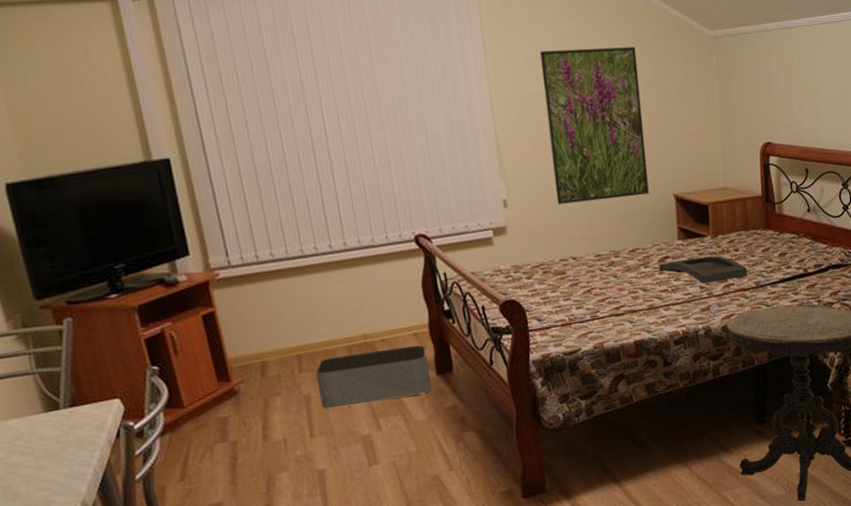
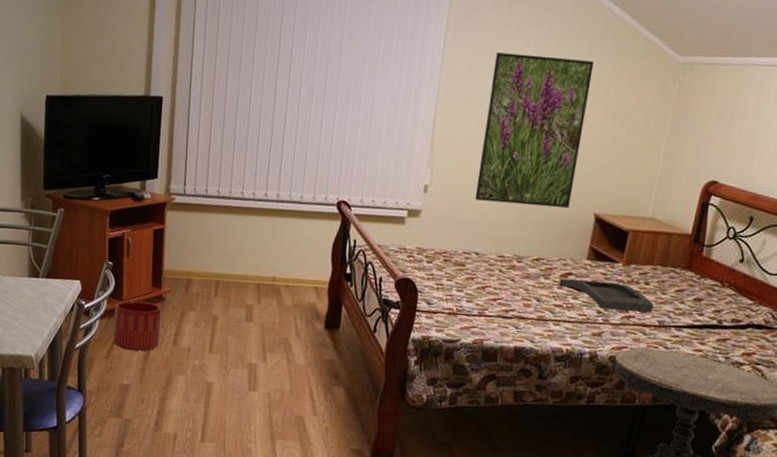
planter: none [176,400,247,464] -> present [113,300,162,351]
storage bin: present [315,344,431,409] -> none [224,289,321,342]

